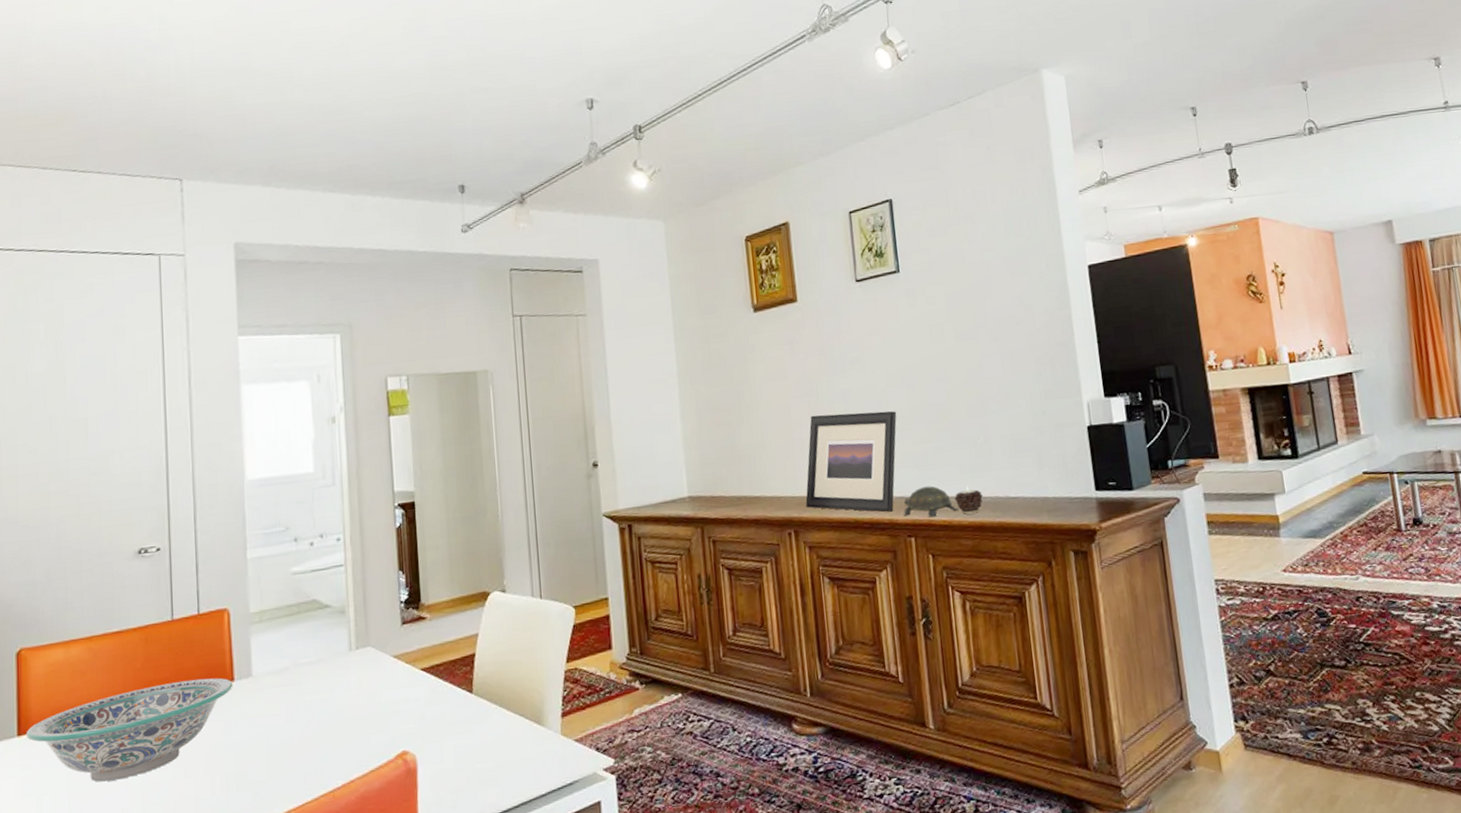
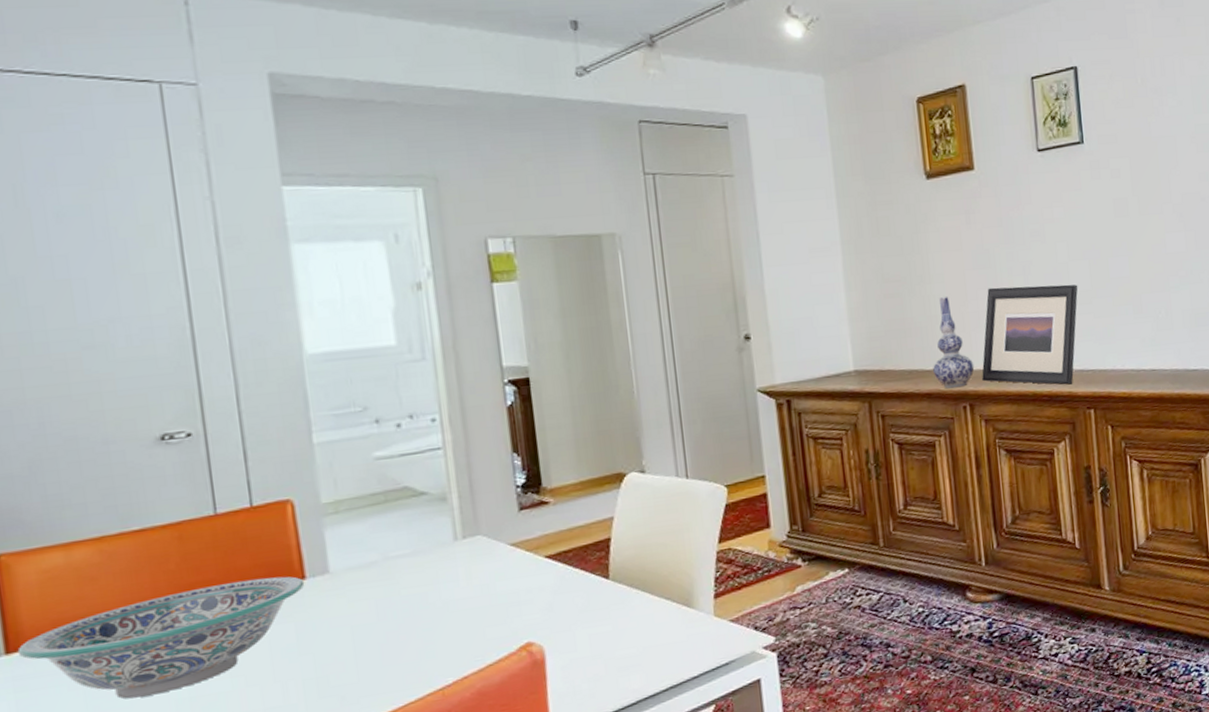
vase: none [759,423,799,516] -> present [932,296,975,390]
decorative figurine: present [903,486,959,519] -> none [1082,359,1139,391]
candle: present [954,486,983,515] -> none [1135,359,1163,387]

